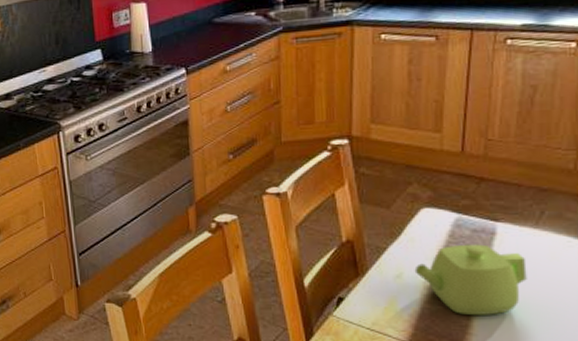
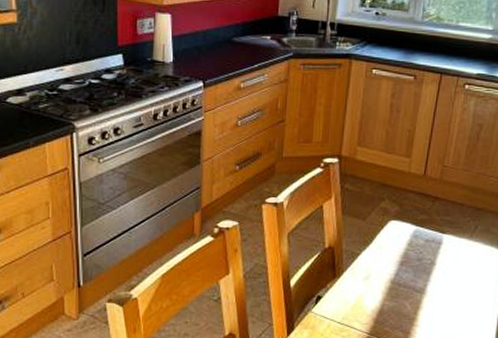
teapot: present [414,244,527,315] -> none [379,251,461,310]

